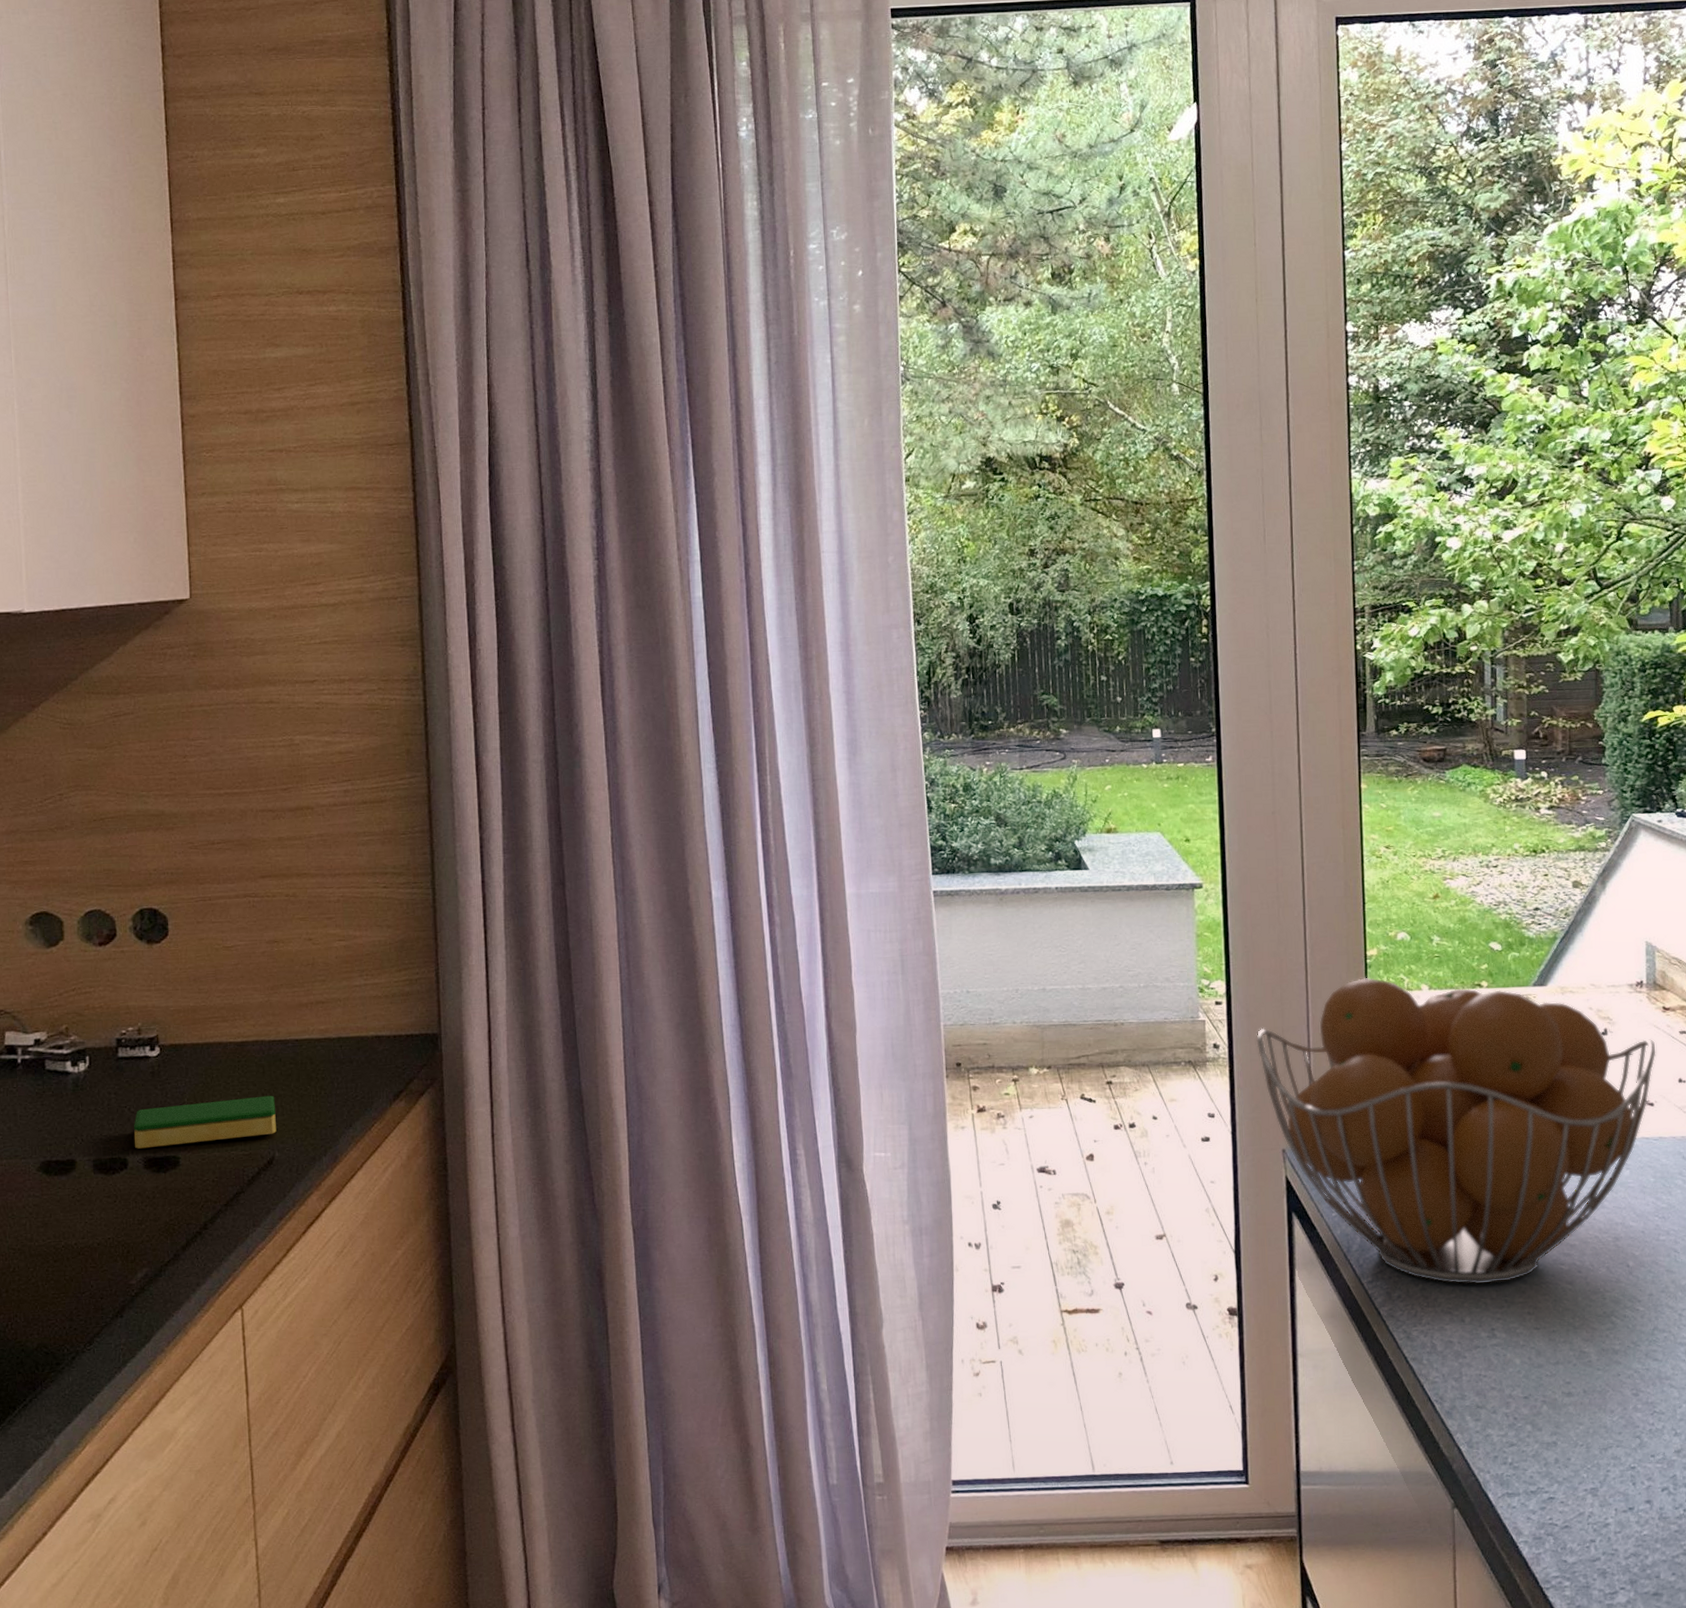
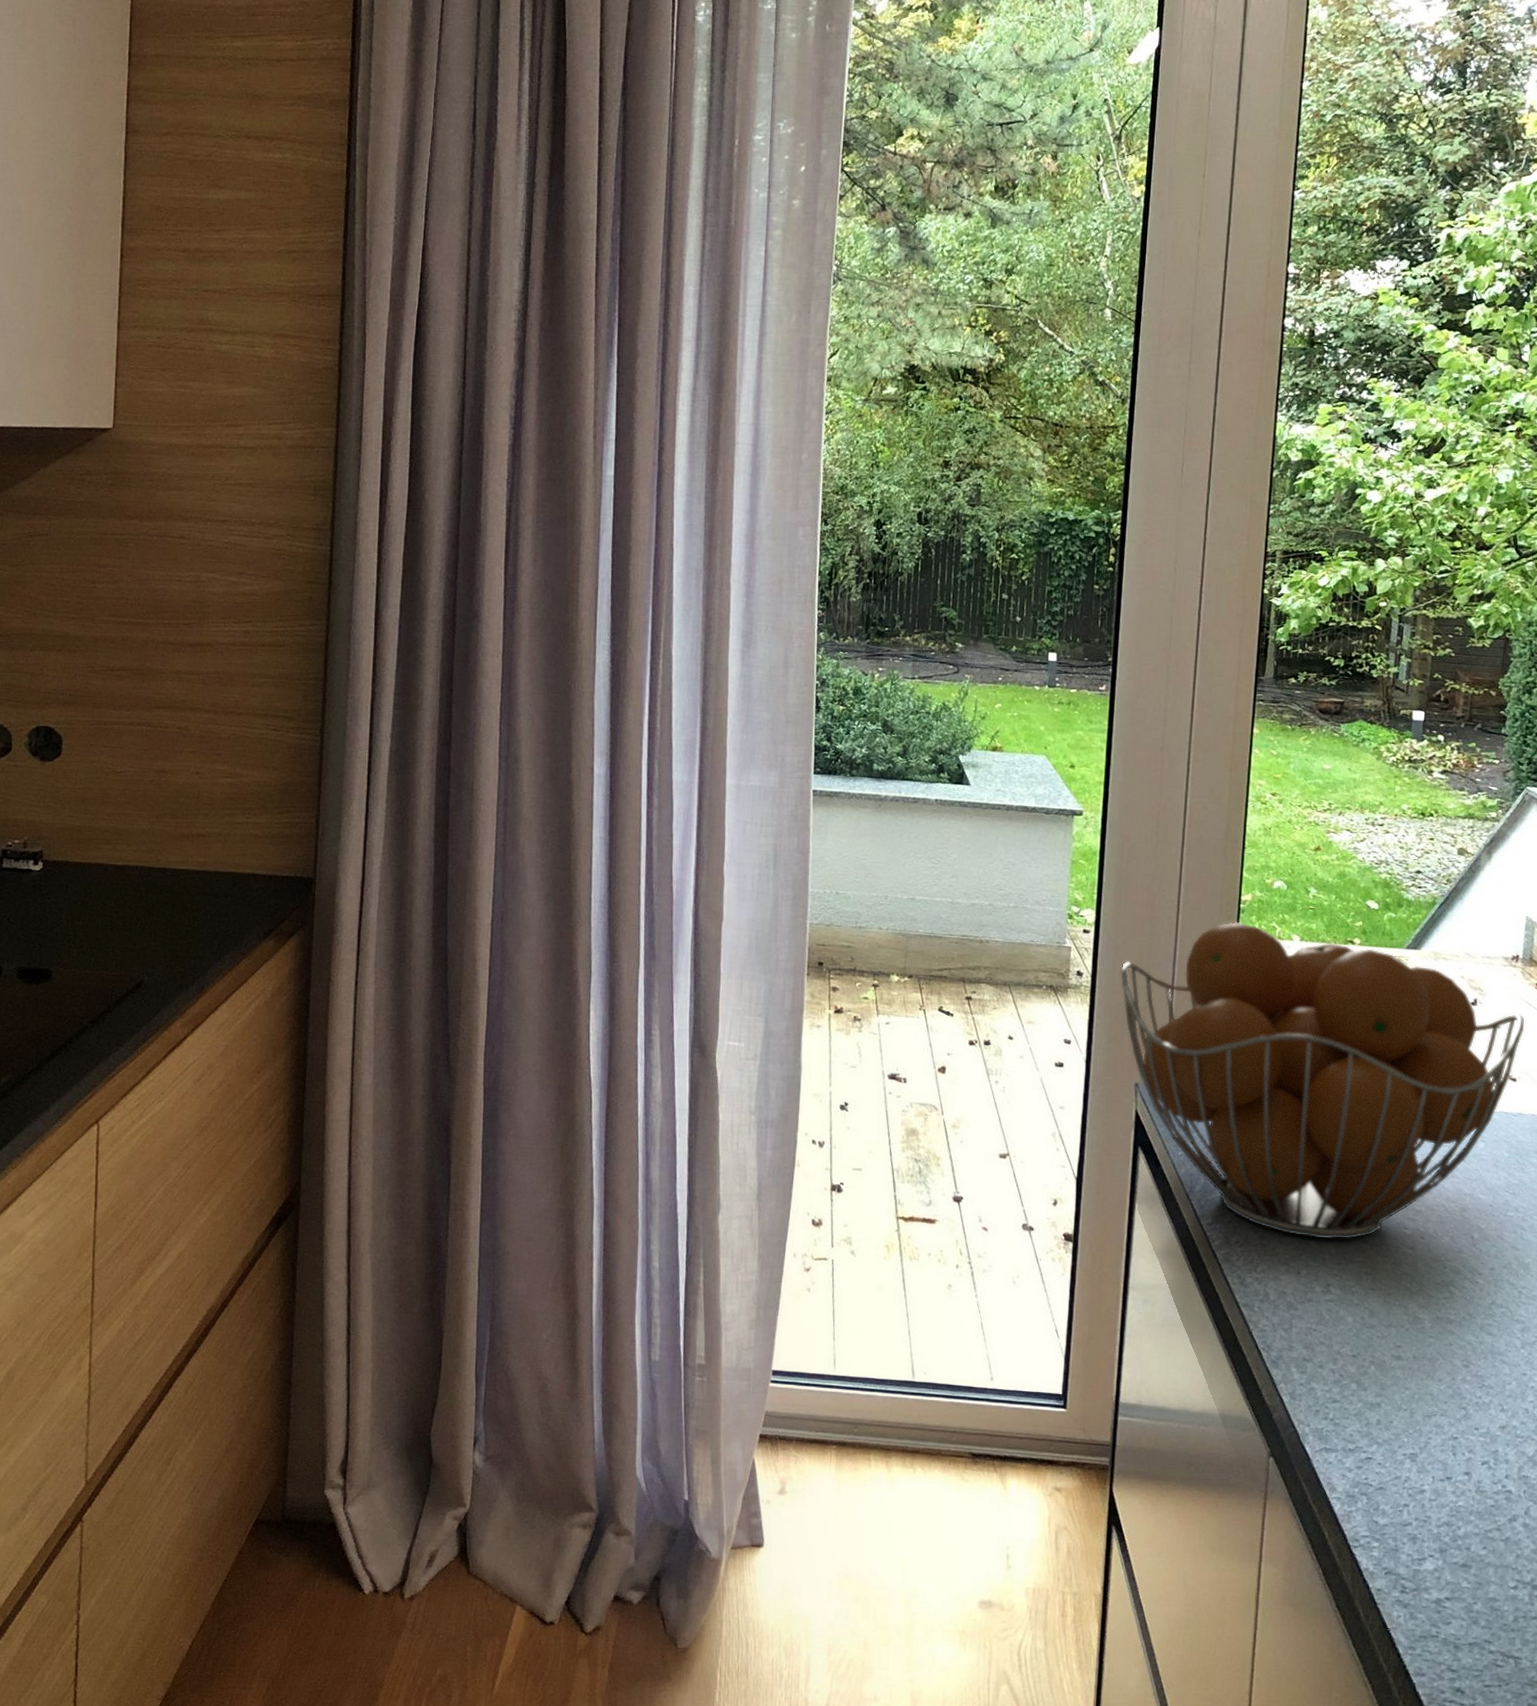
dish sponge: present [134,1095,277,1149] -> none [11,920,149,959]

